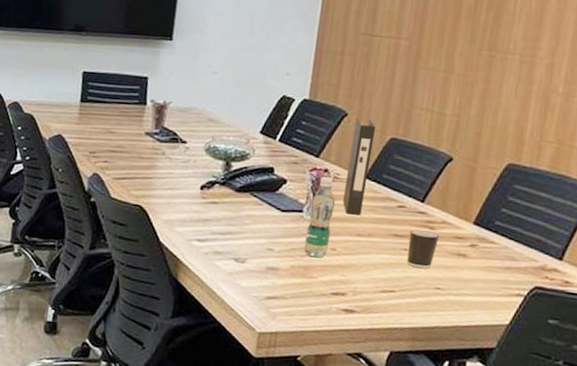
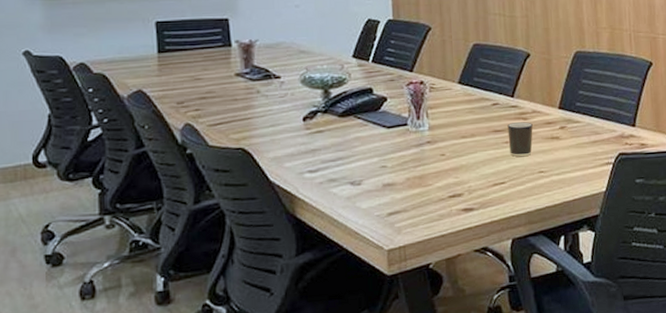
bottle: present [304,177,336,258] -> none [413,89,438,166]
binder: present [342,117,375,216] -> none [439,29,461,120]

